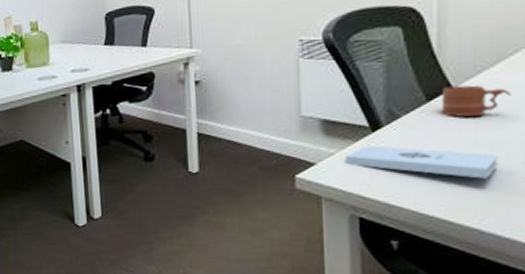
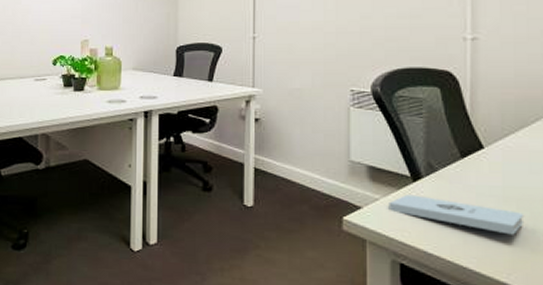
mug: present [441,85,512,117] -> none [473,146,534,175]

